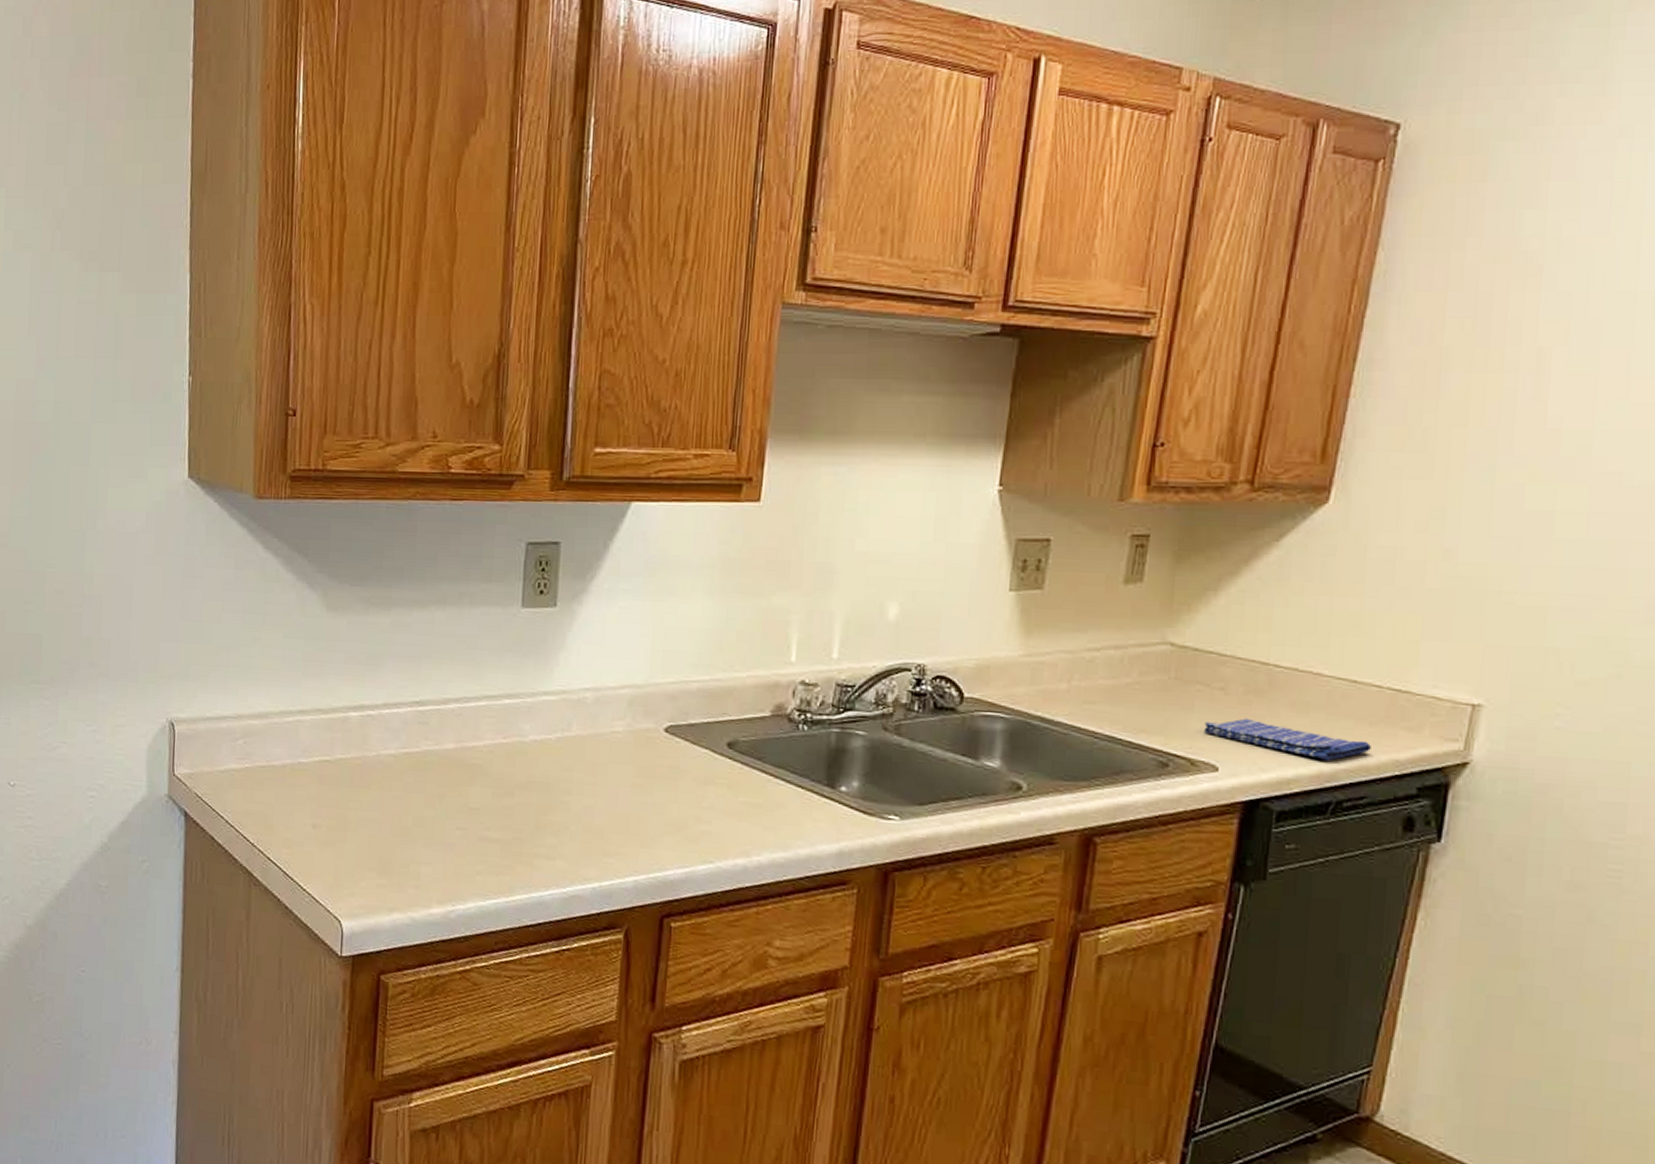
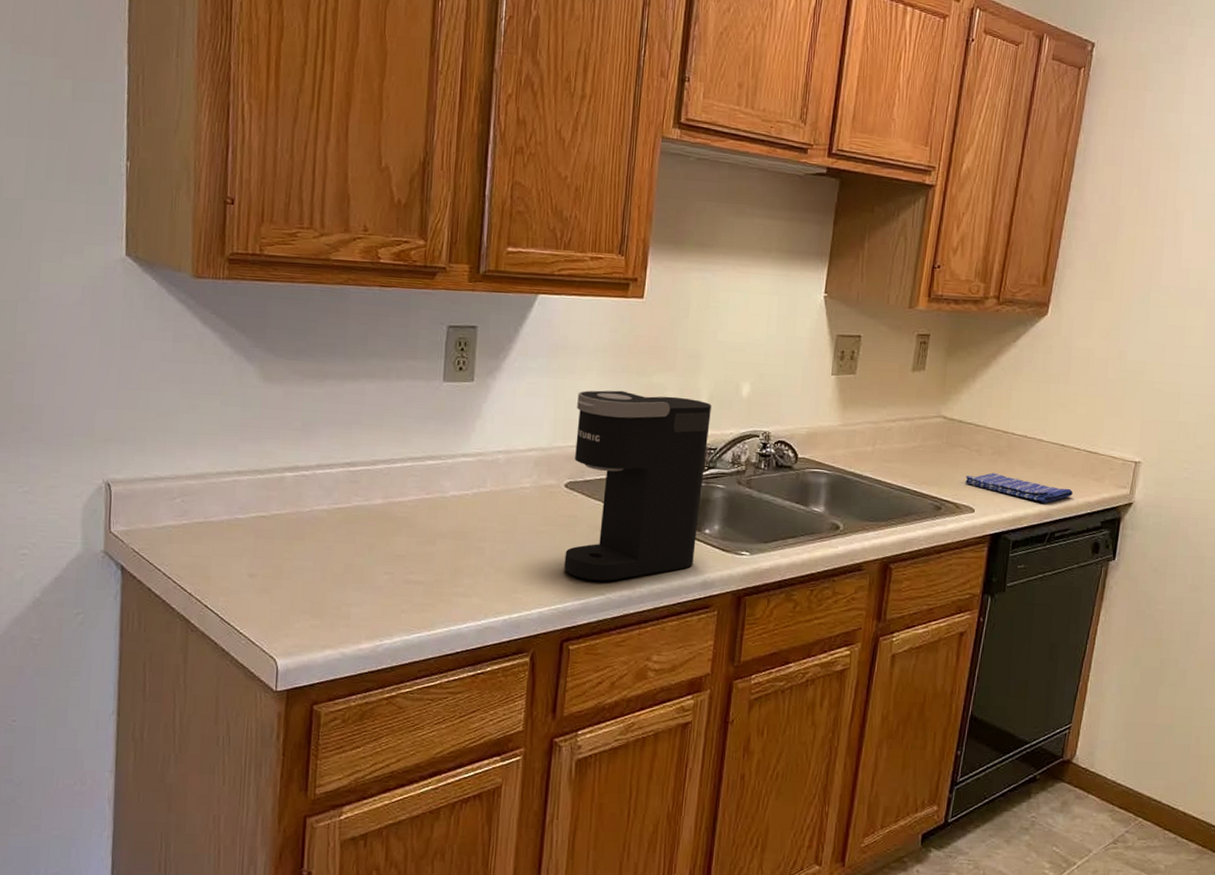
coffee maker: none [664,614,848,847] -> present [564,390,711,581]

